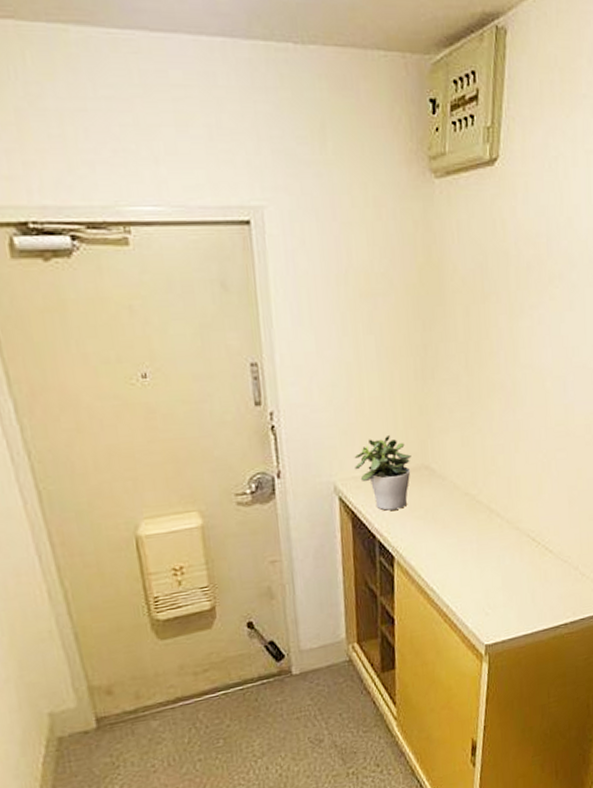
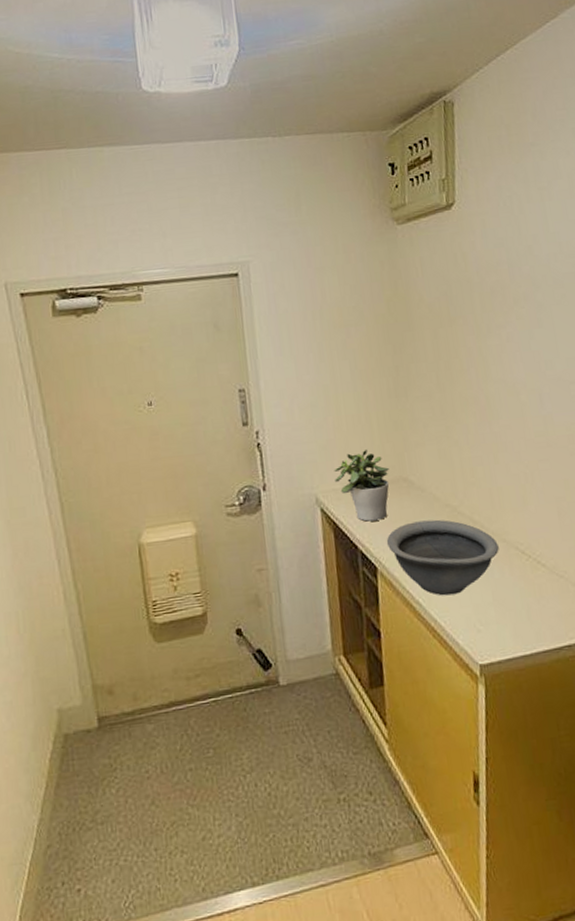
bowl: none [404,508,512,583] -> present [386,519,499,596]

